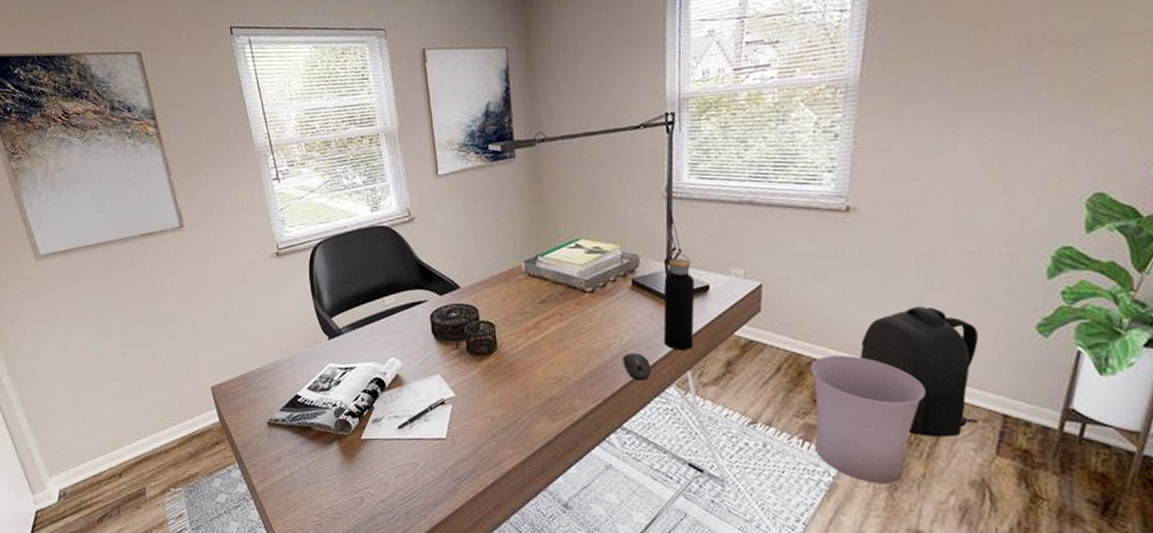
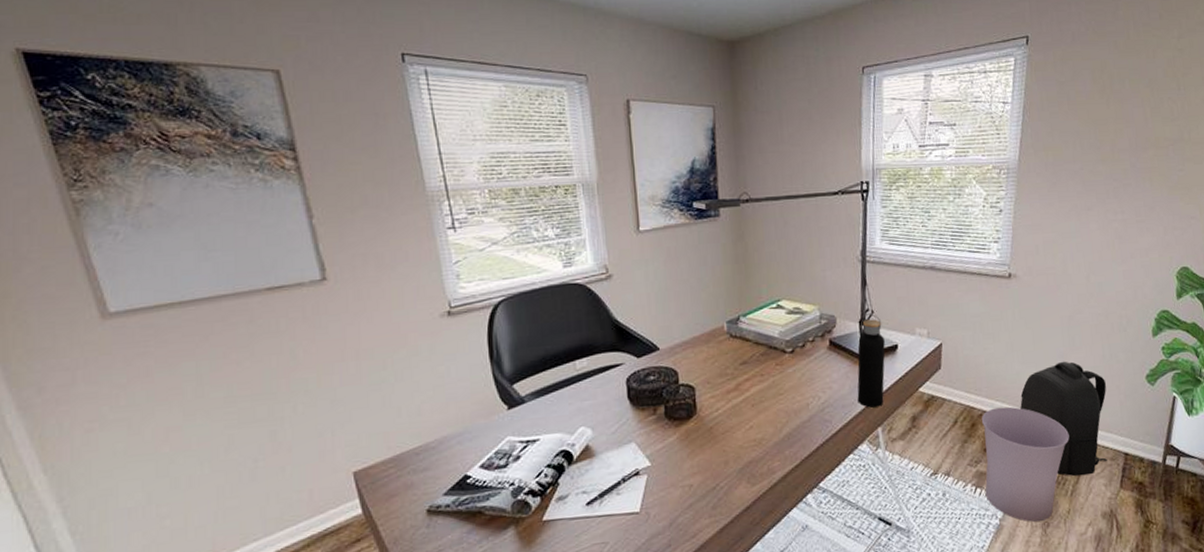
computer mouse: present [622,352,652,381] -> none [819,411,846,439]

